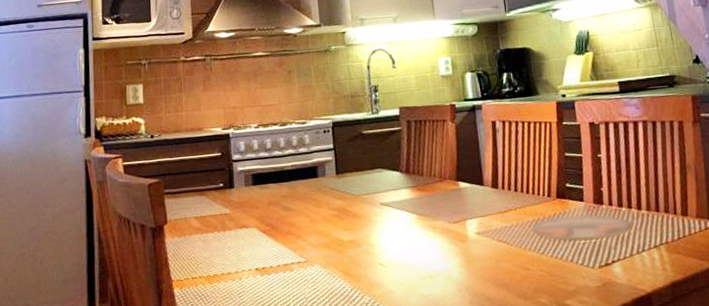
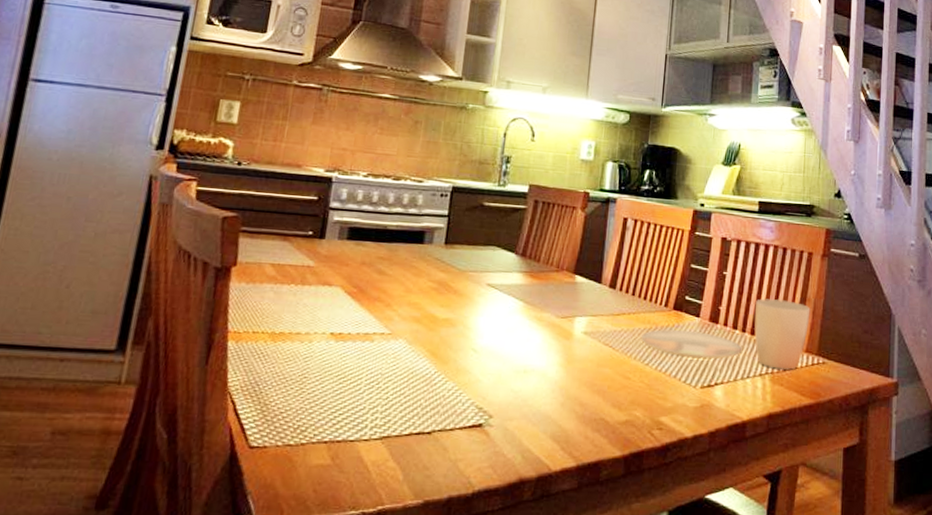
cup: none [635,171,695,239] -> present [754,298,811,370]

